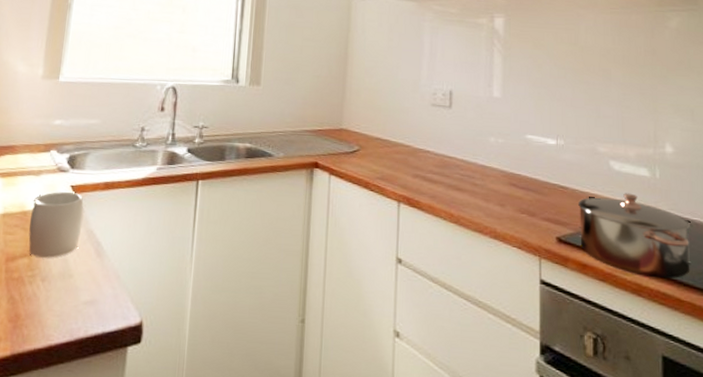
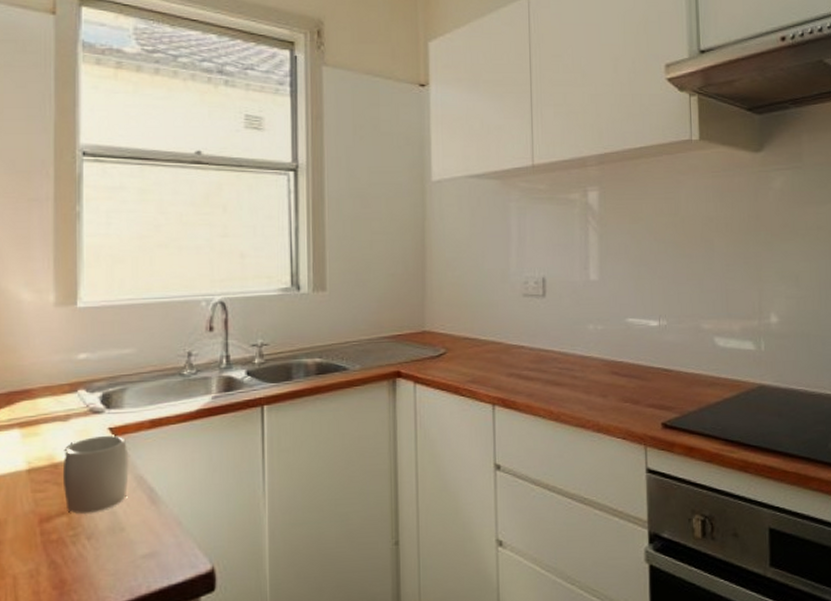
cooking pot: present [578,193,690,279] -> none [683,369,796,453]

